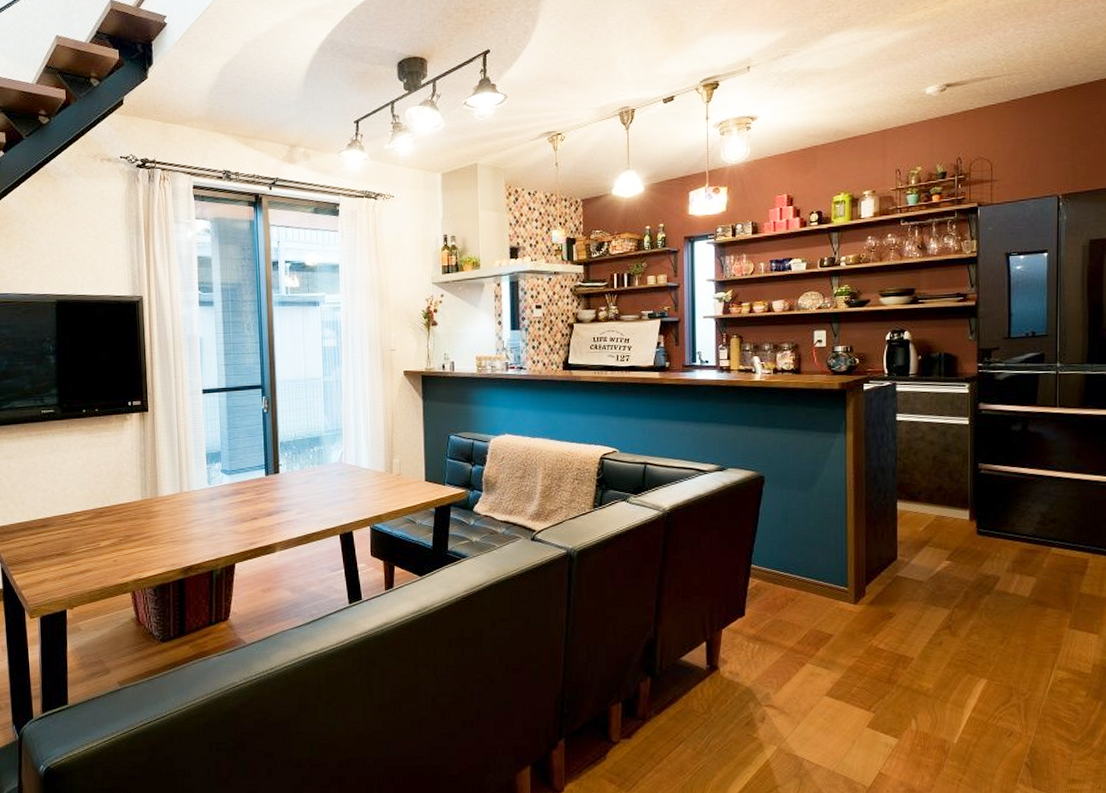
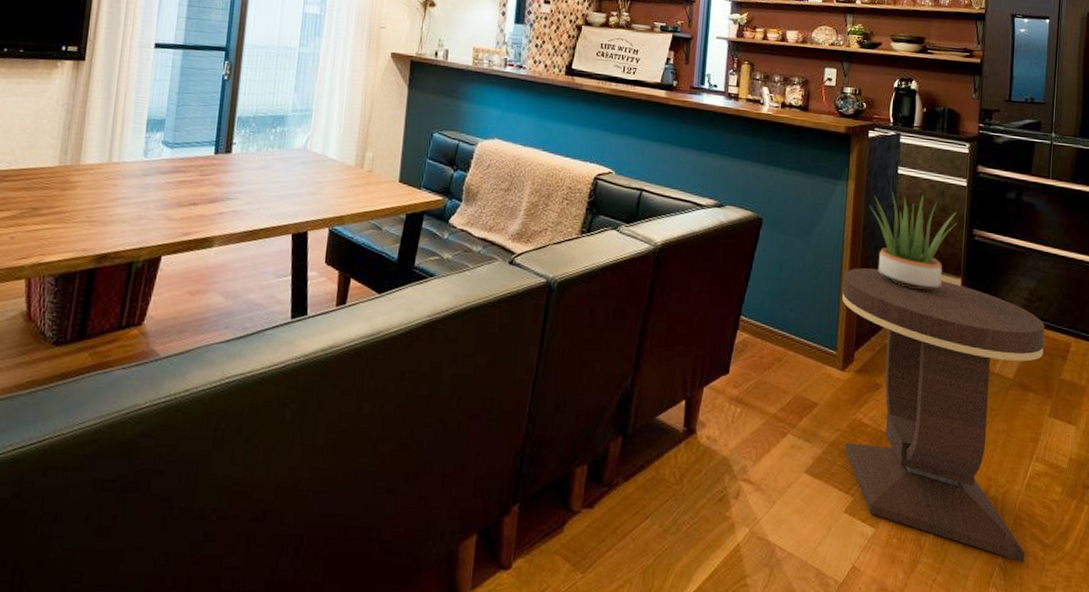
side table: none [849,509,1060,760] -> present [842,268,1045,563]
potted plant: none [869,437,961,525] -> present [868,192,957,290]

